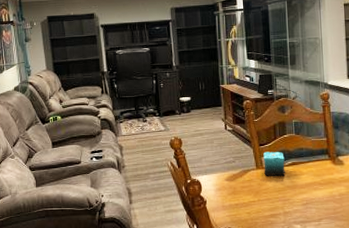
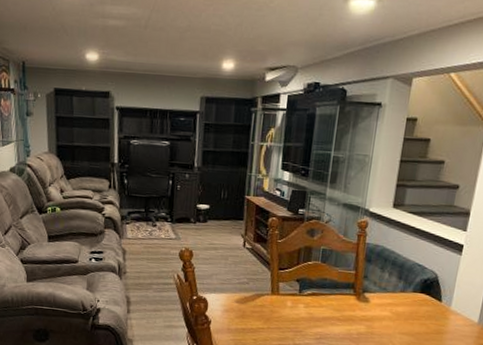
candle: present [263,151,285,176] -> none [279,277,305,305]

